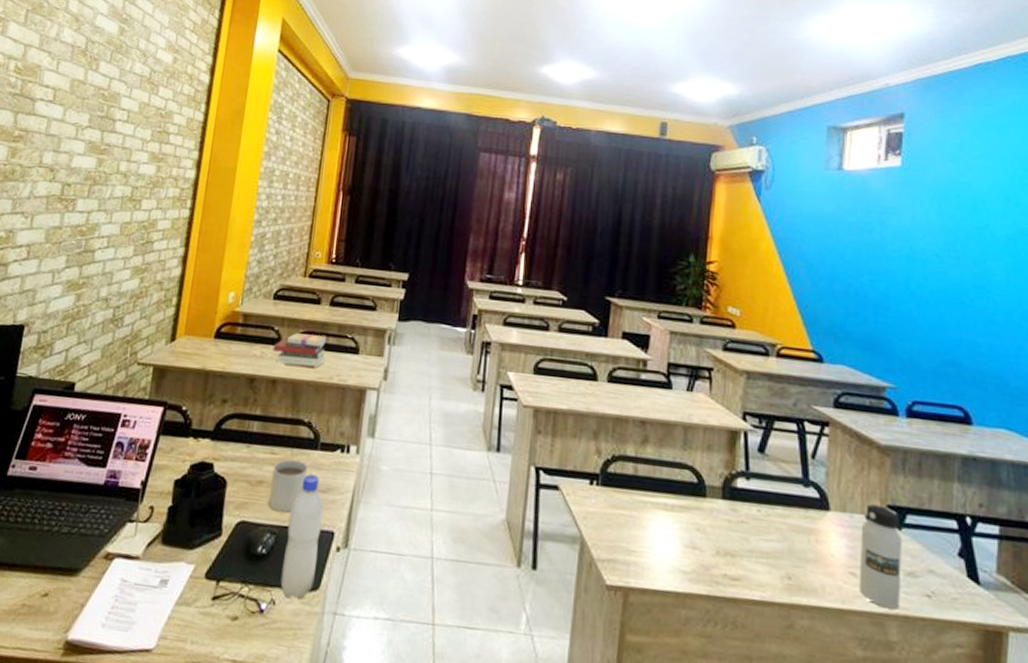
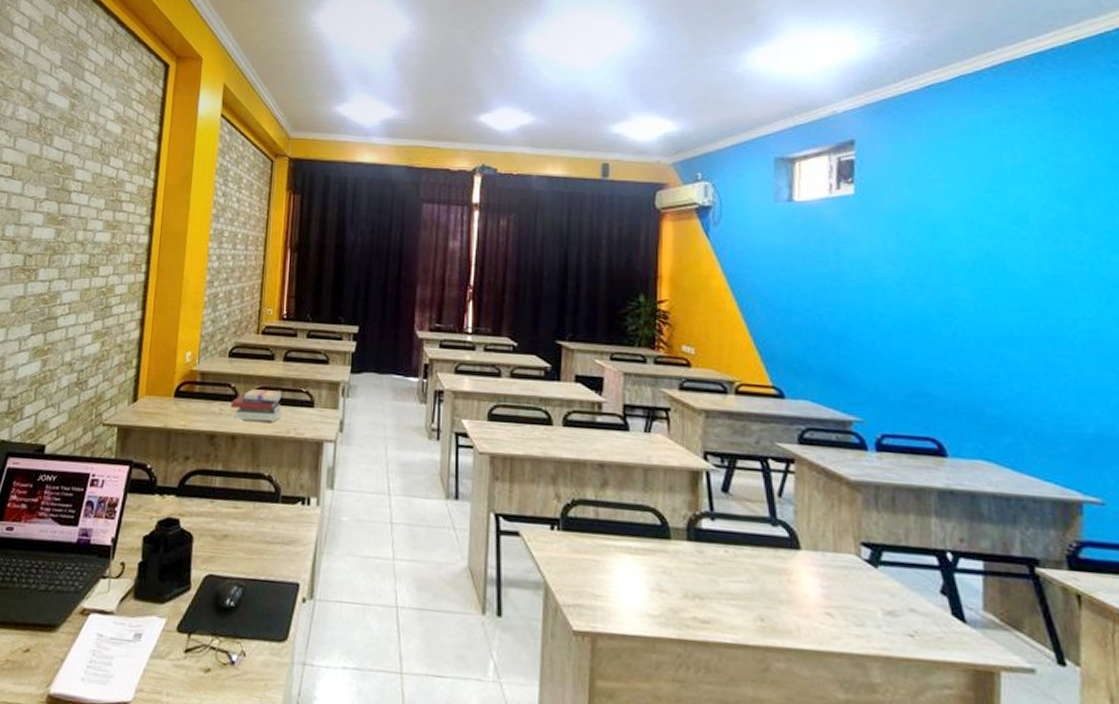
mug: present [268,459,309,513] -> none [233,513,271,565]
water bottle: present [280,474,324,599] -> none [249,527,288,650]
water bottle: present [858,504,902,610] -> none [834,542,881,650]

